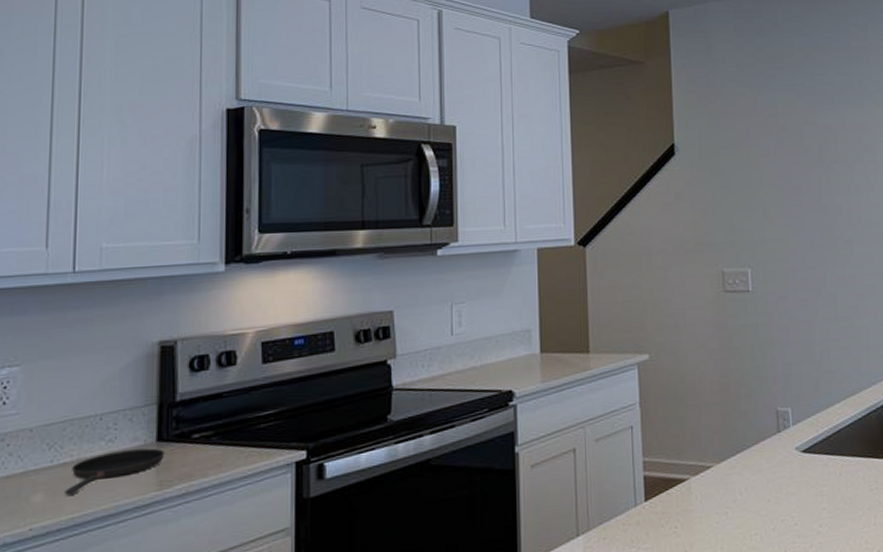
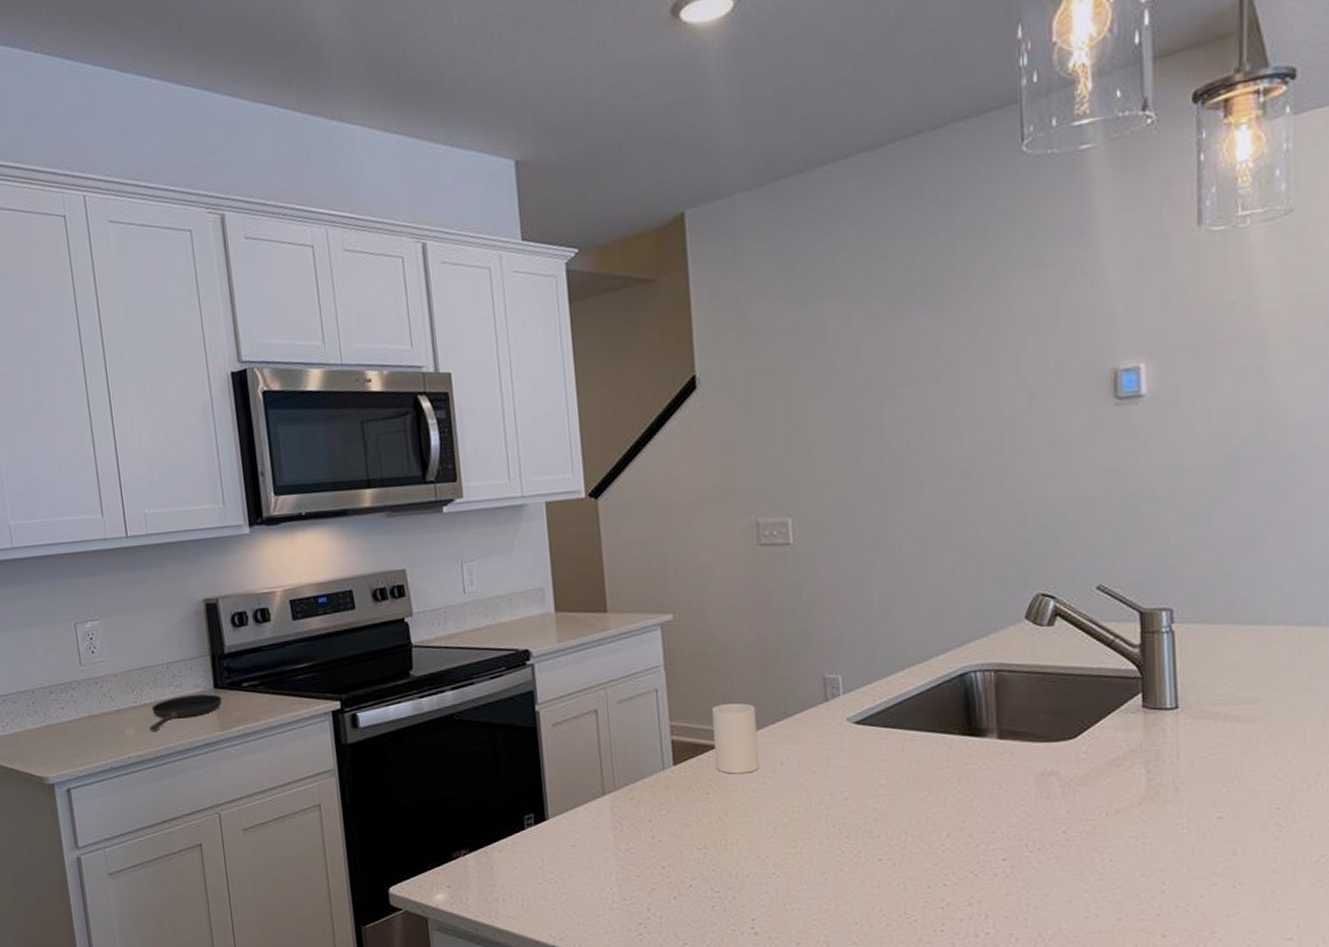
cup: none [681,437,721,507] -> present [712,703,759,774]

